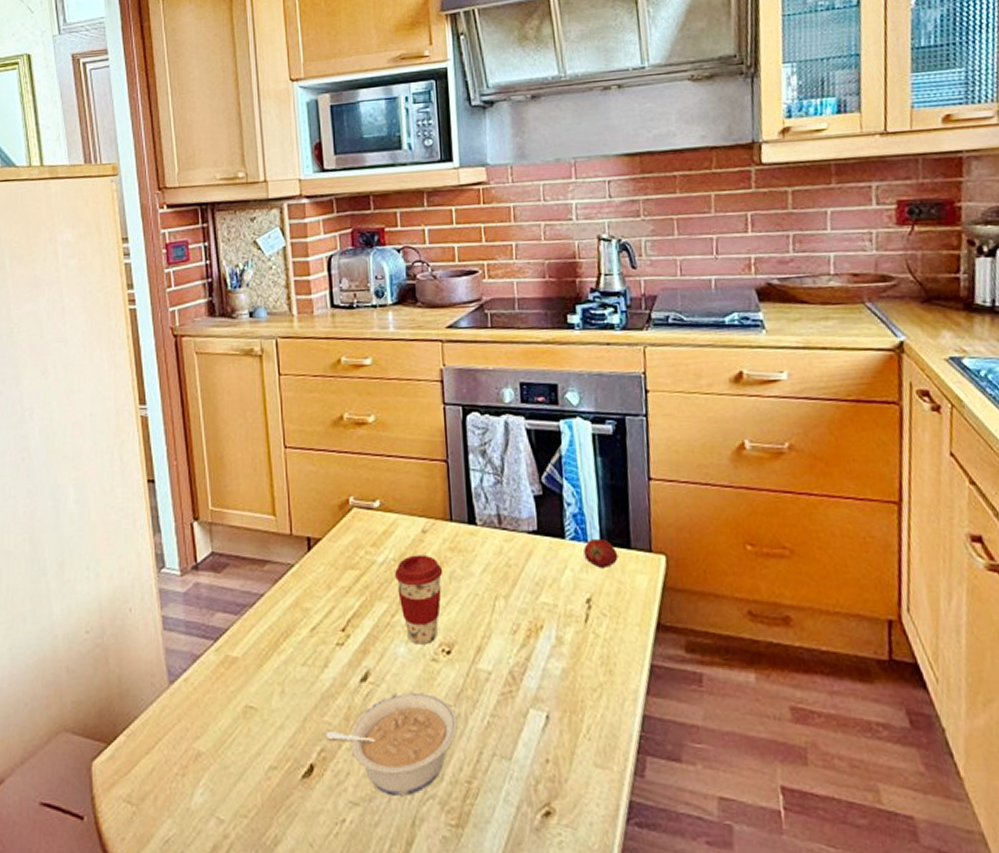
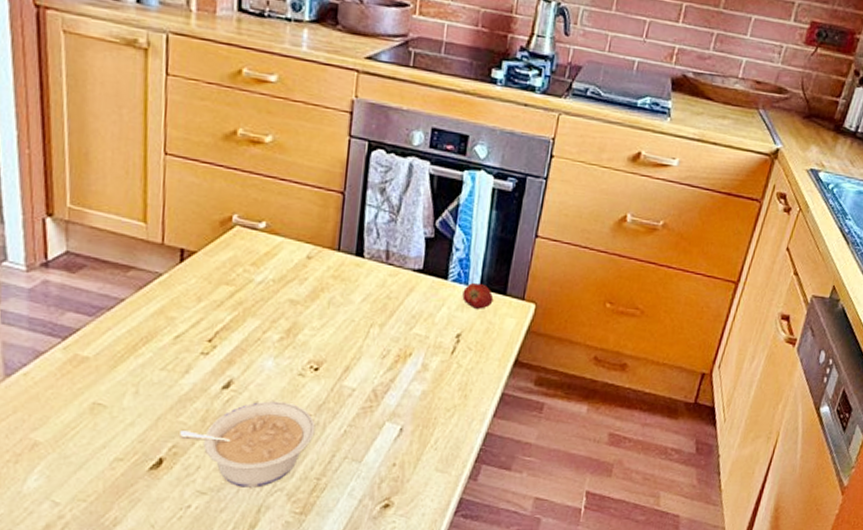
coffee cup: present [395,554,443,644] -> none [272,278,323,360]

